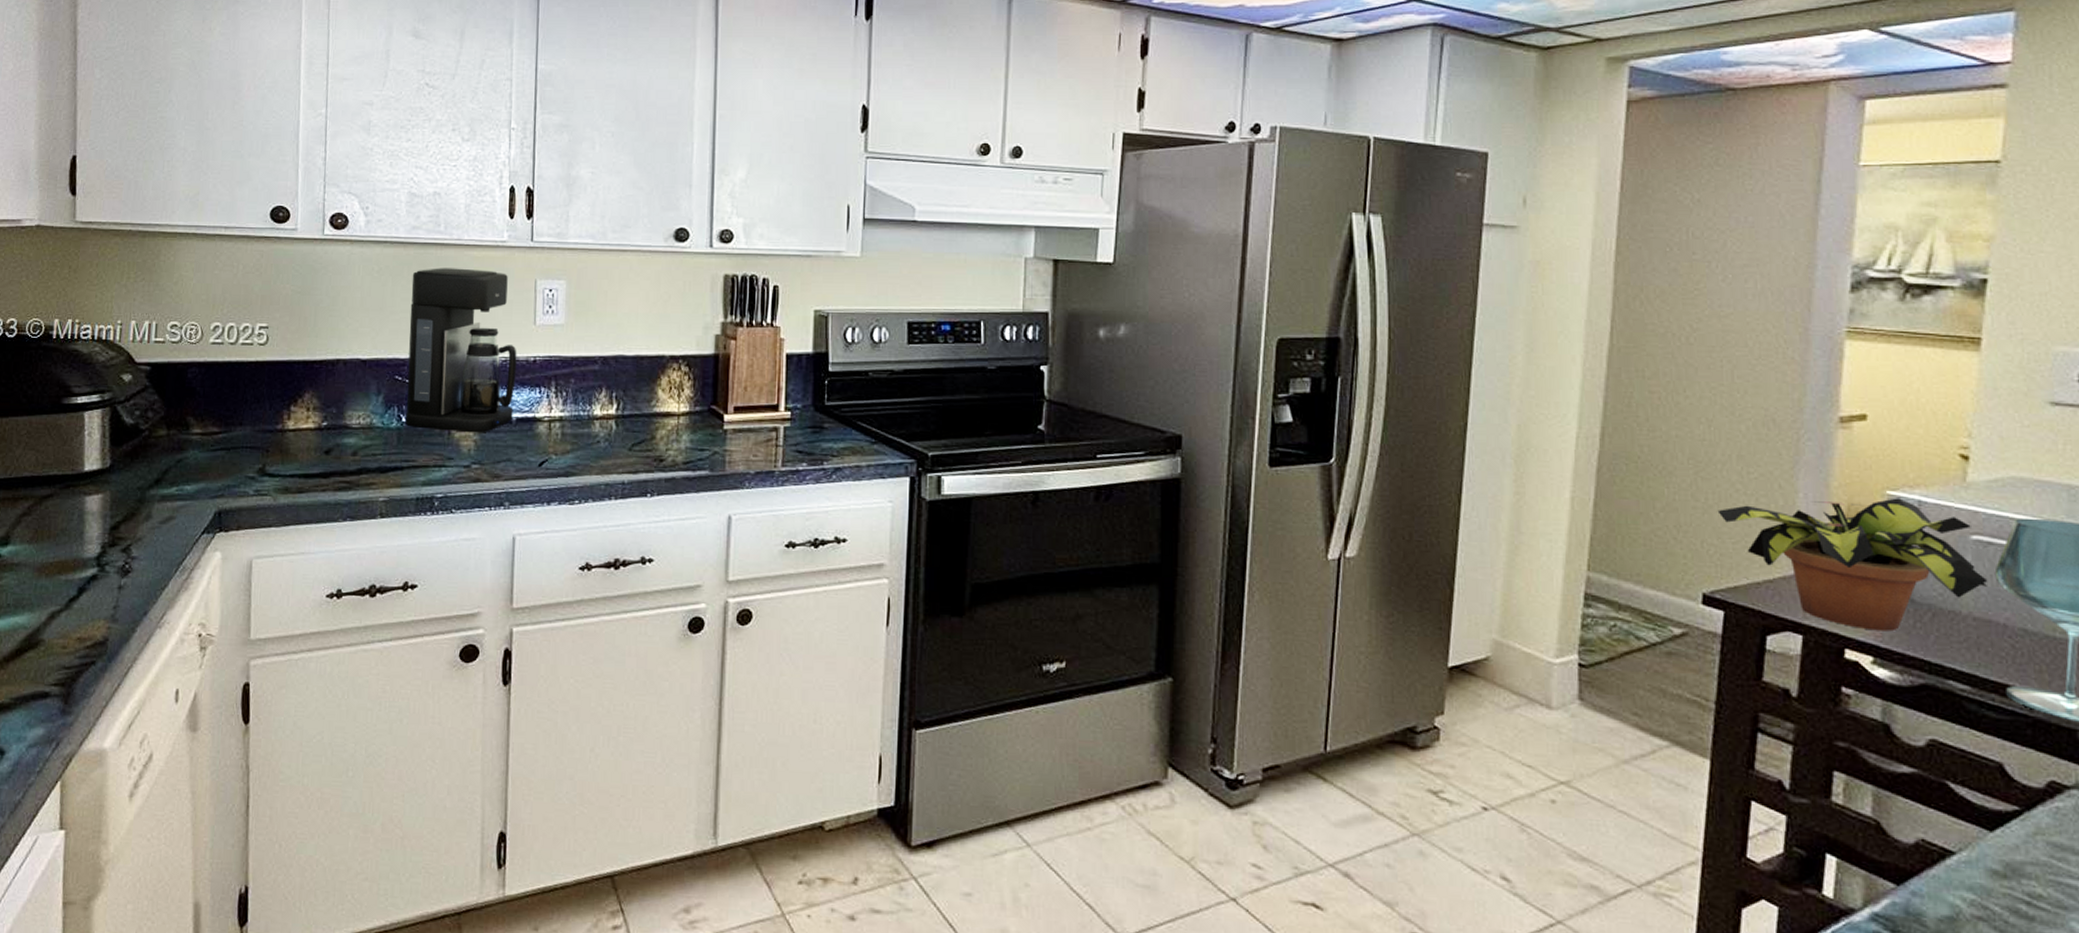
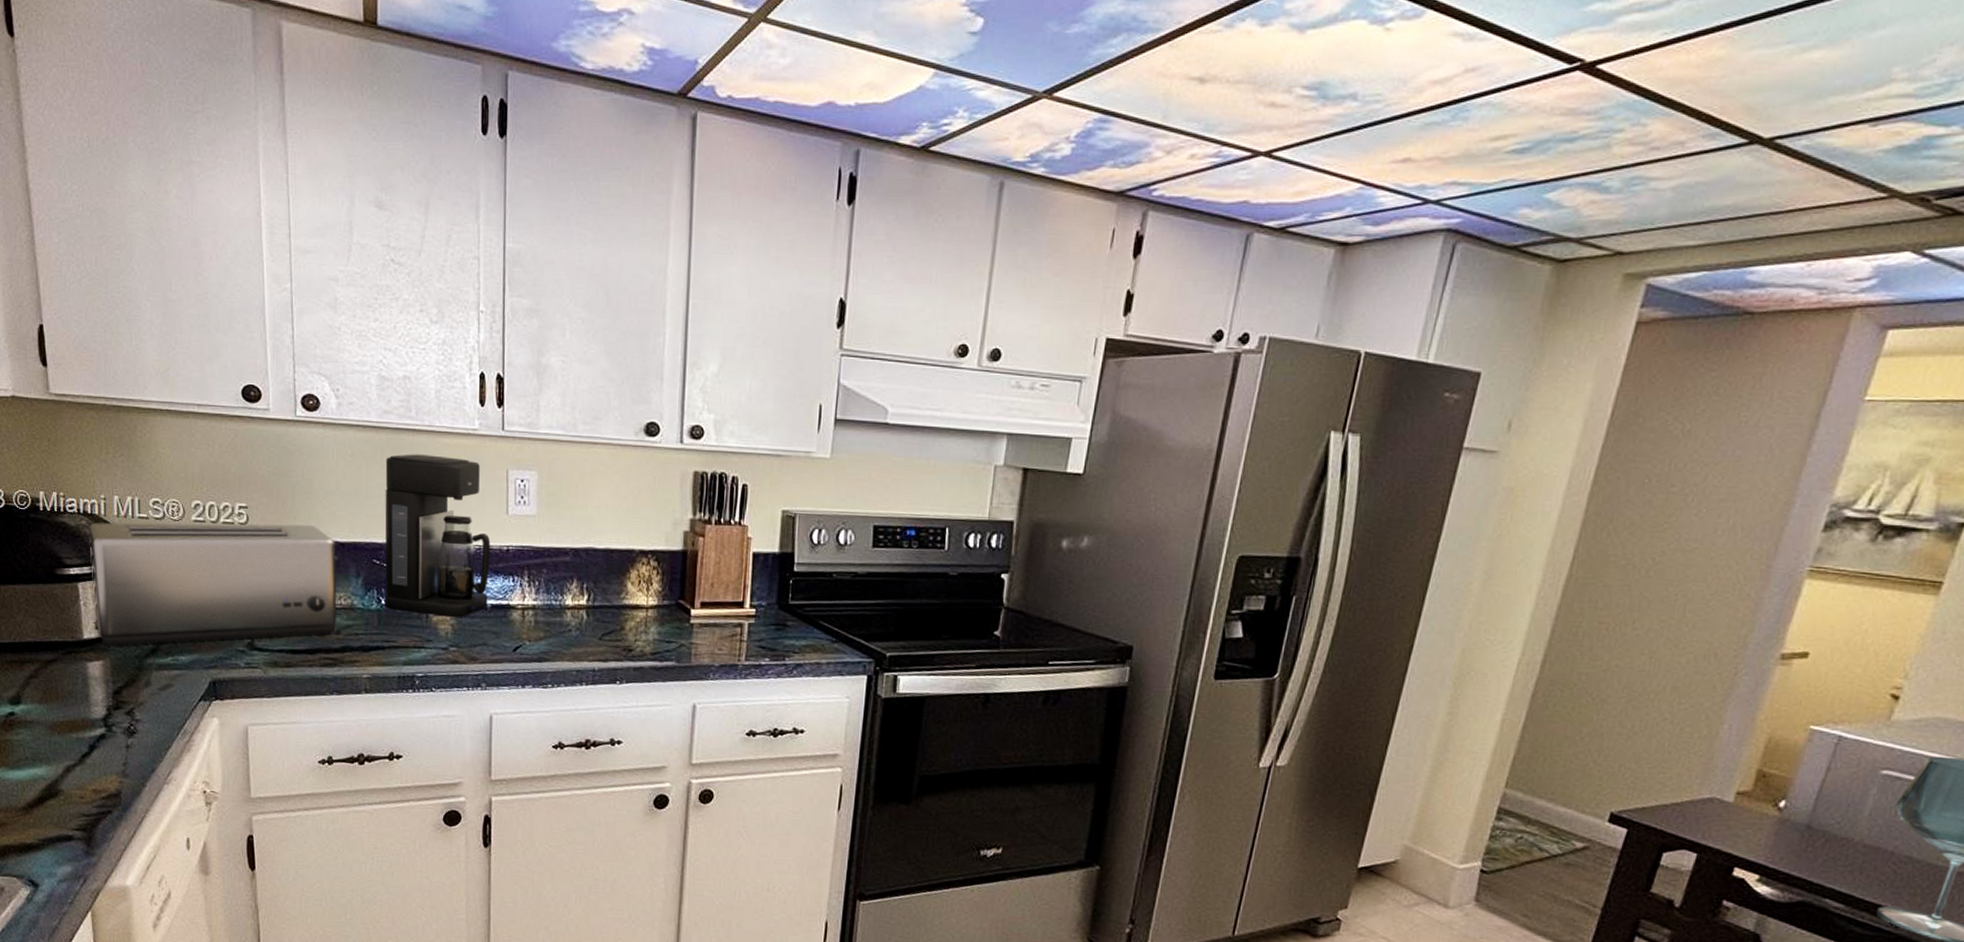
toaster: none [97,342,359,478] -> present [88,522,339,646]
flower pot: present [1717,498,1988,632] -> none [1641,732,1887,854]

